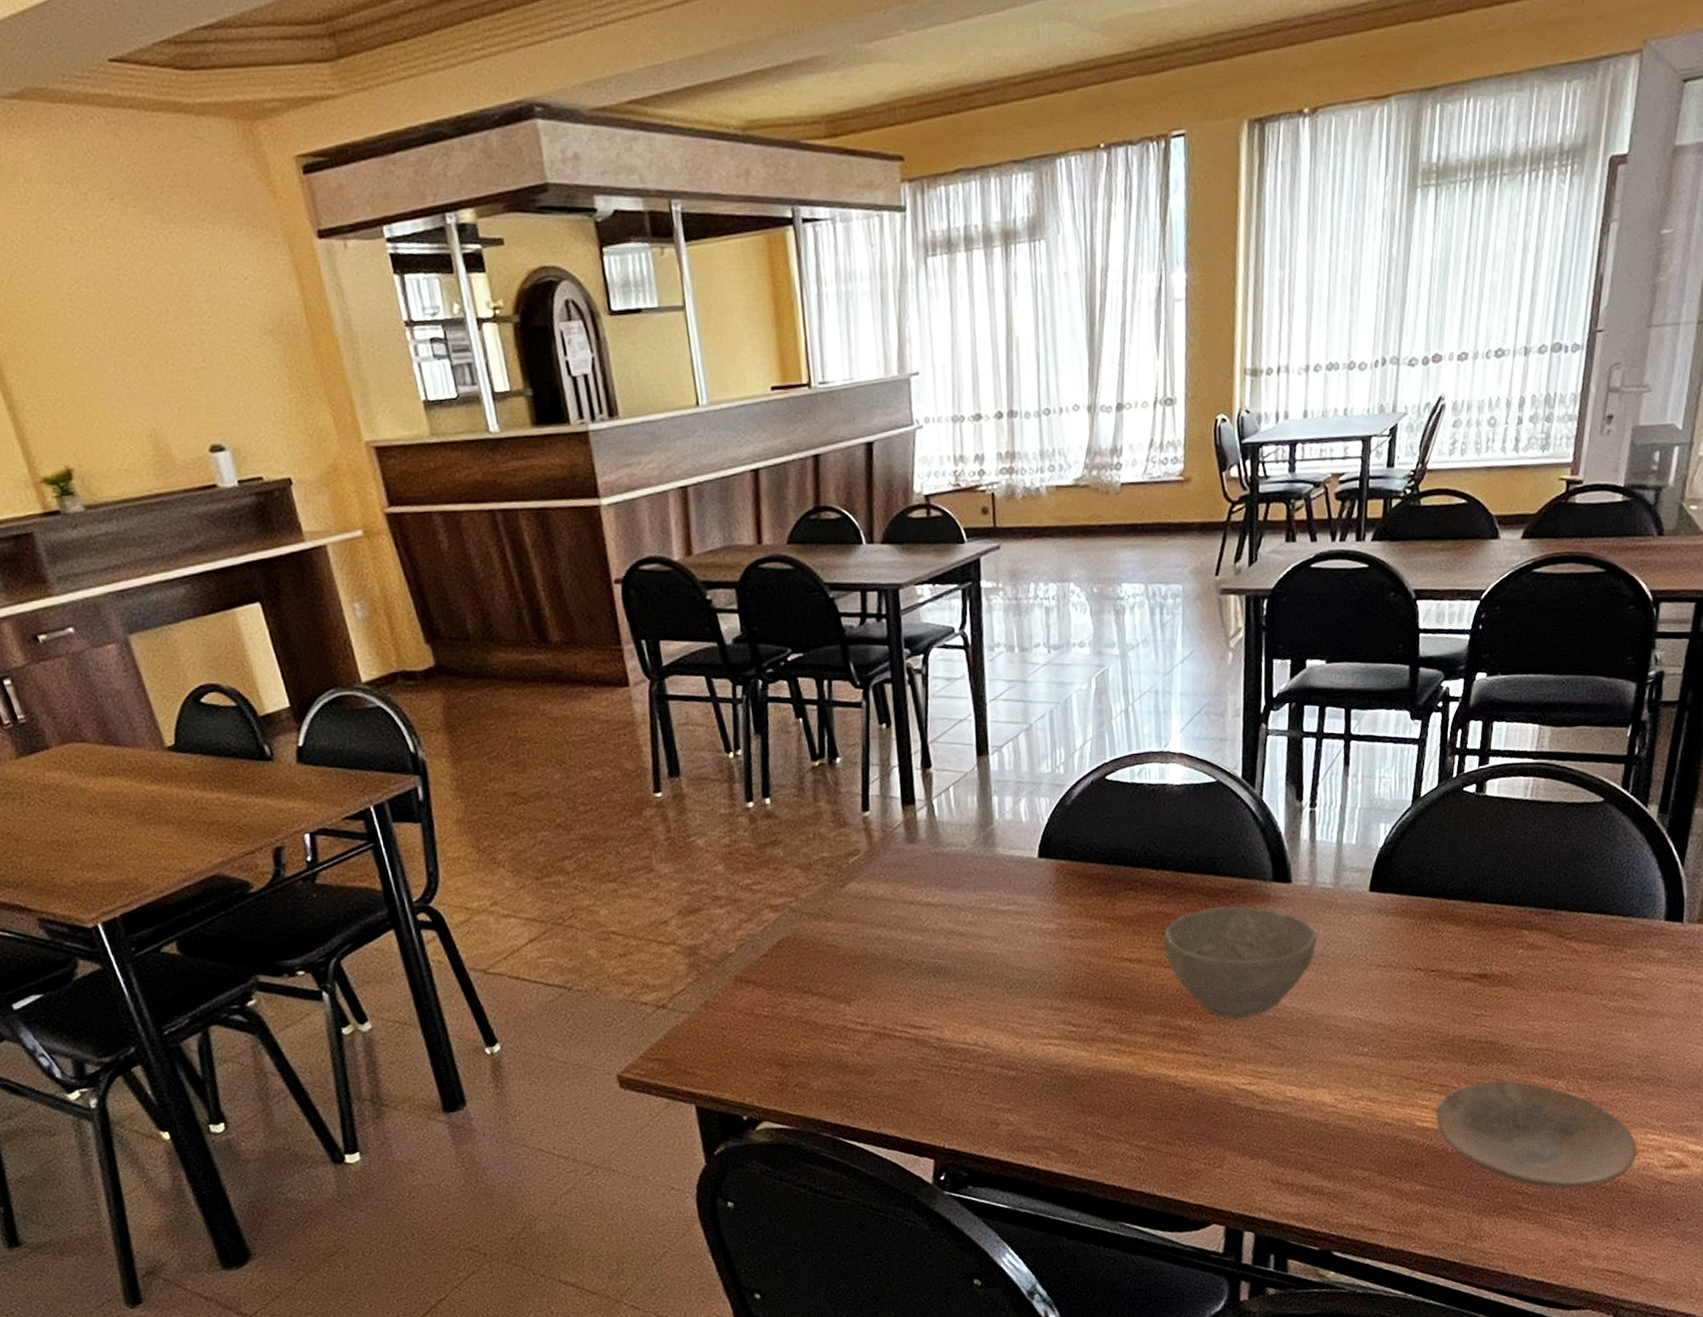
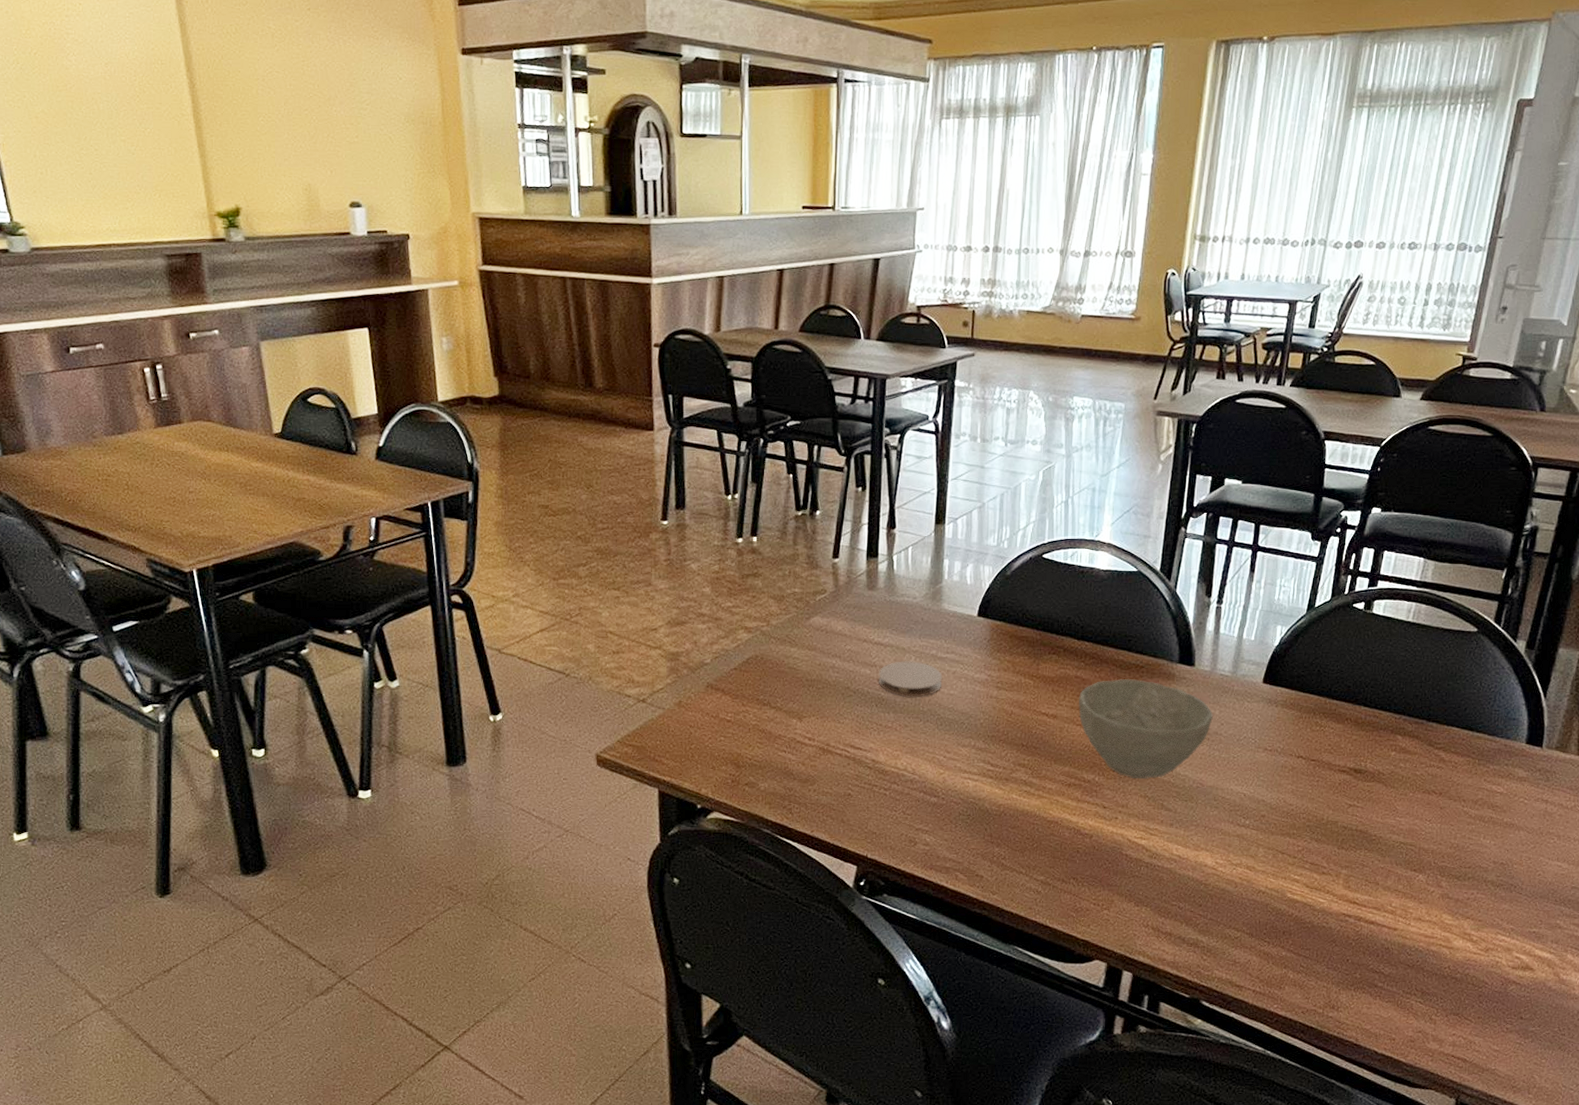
coaster: none [932,919,1007,961] -> present [879,661,943,697]
plate: present [1435,1080,1637,1189] -> none [1305,866,1488,975]

